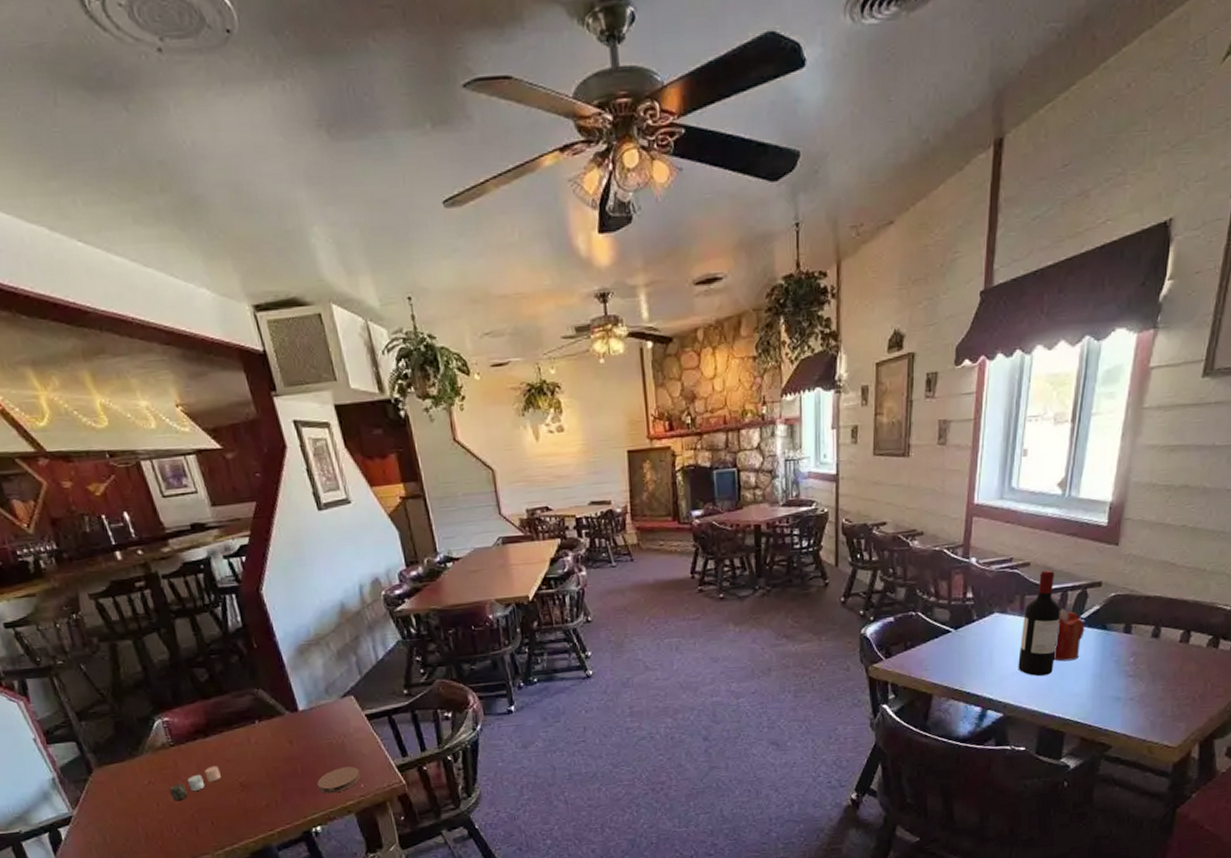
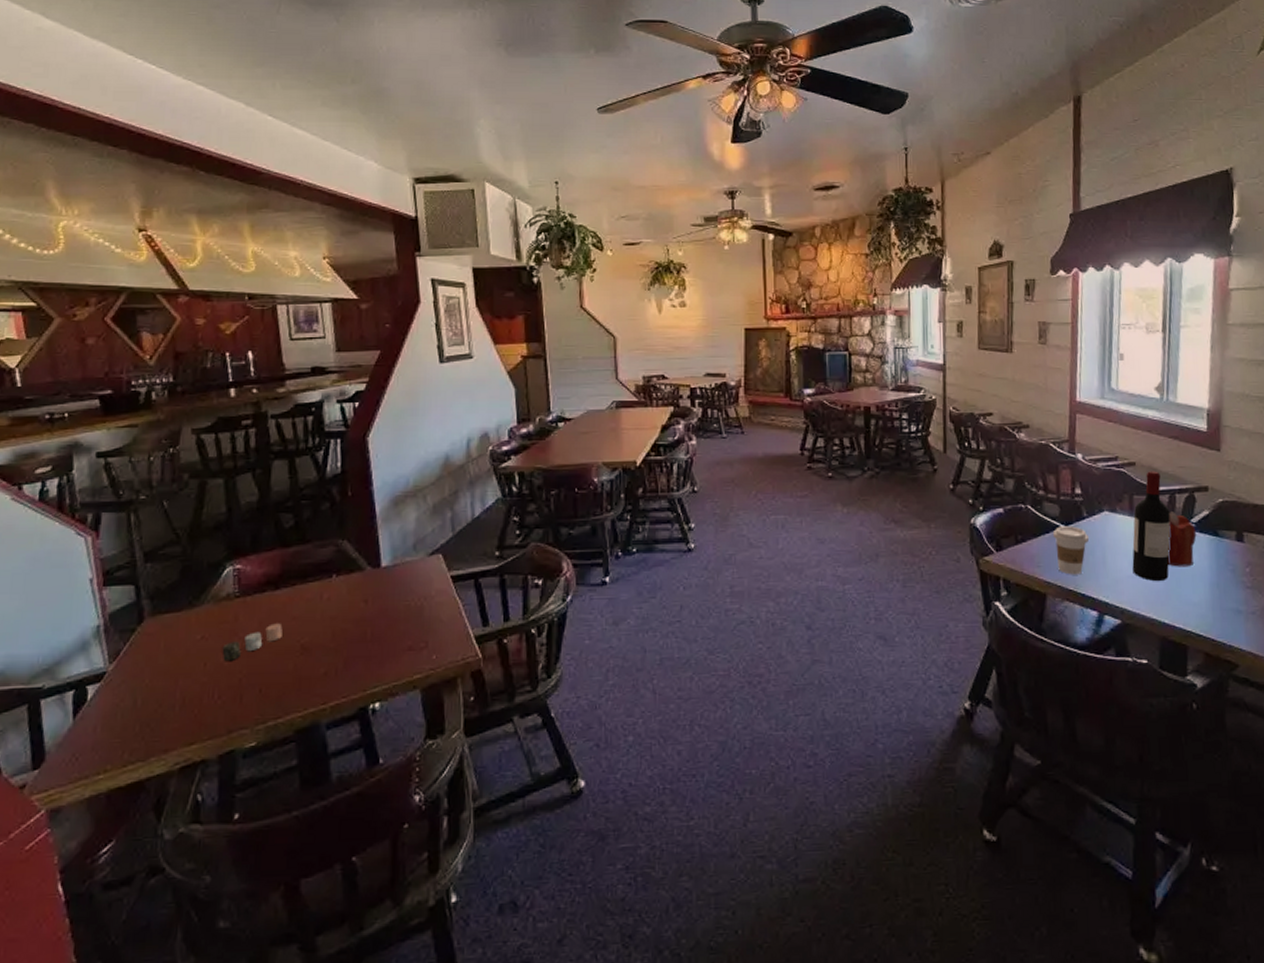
coaster: present [317,766,361,794] -> none [385,634,434,664]
coffee cup: none [941,629,978,676] -> present [1052,526,1090,575]

